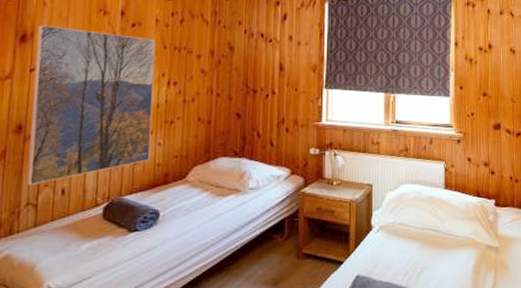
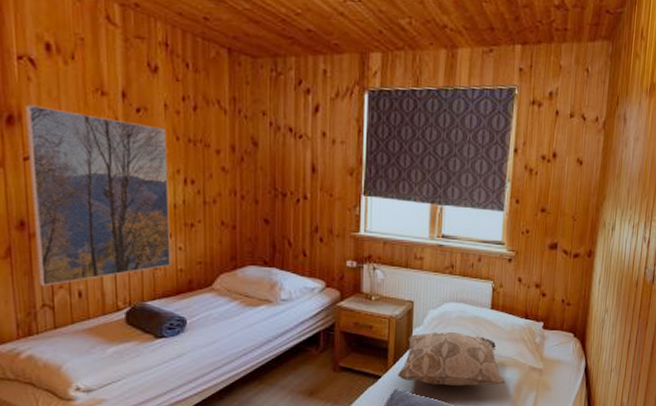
decorative pillow: none [359,213,464,269] -> present [398,331,506,386]

